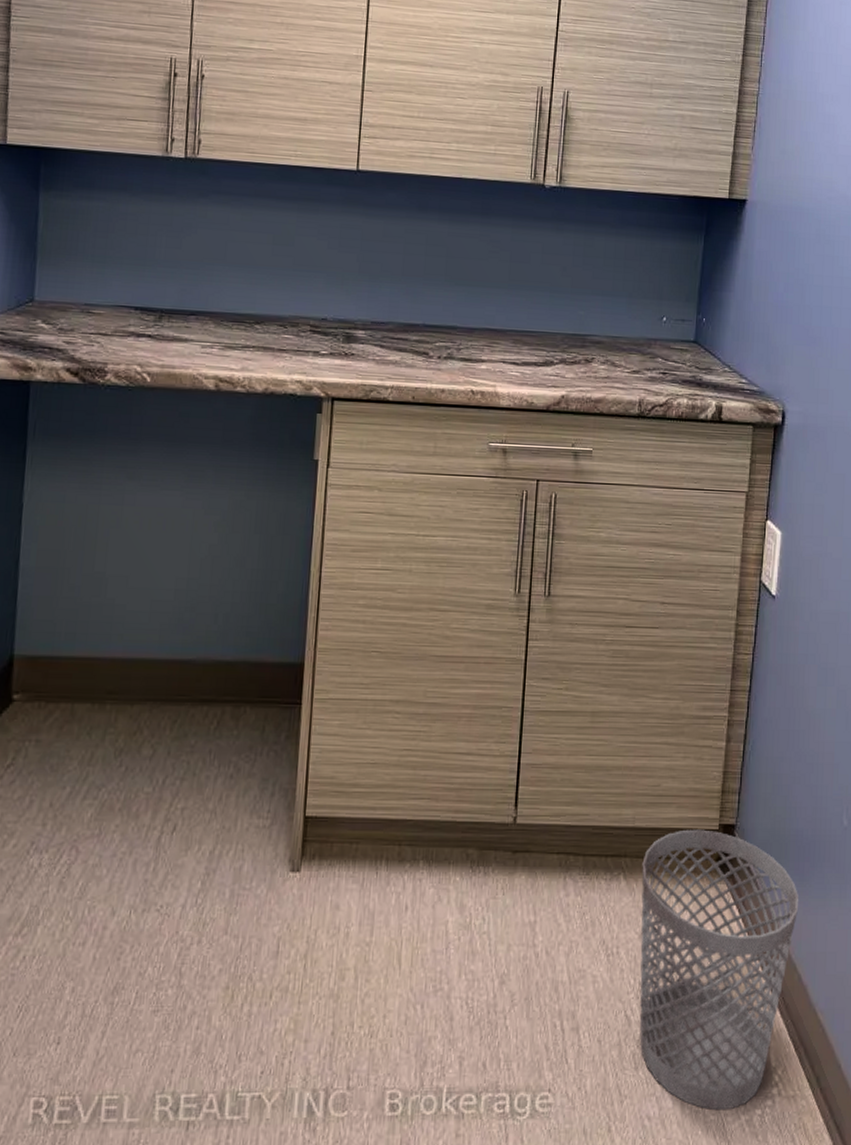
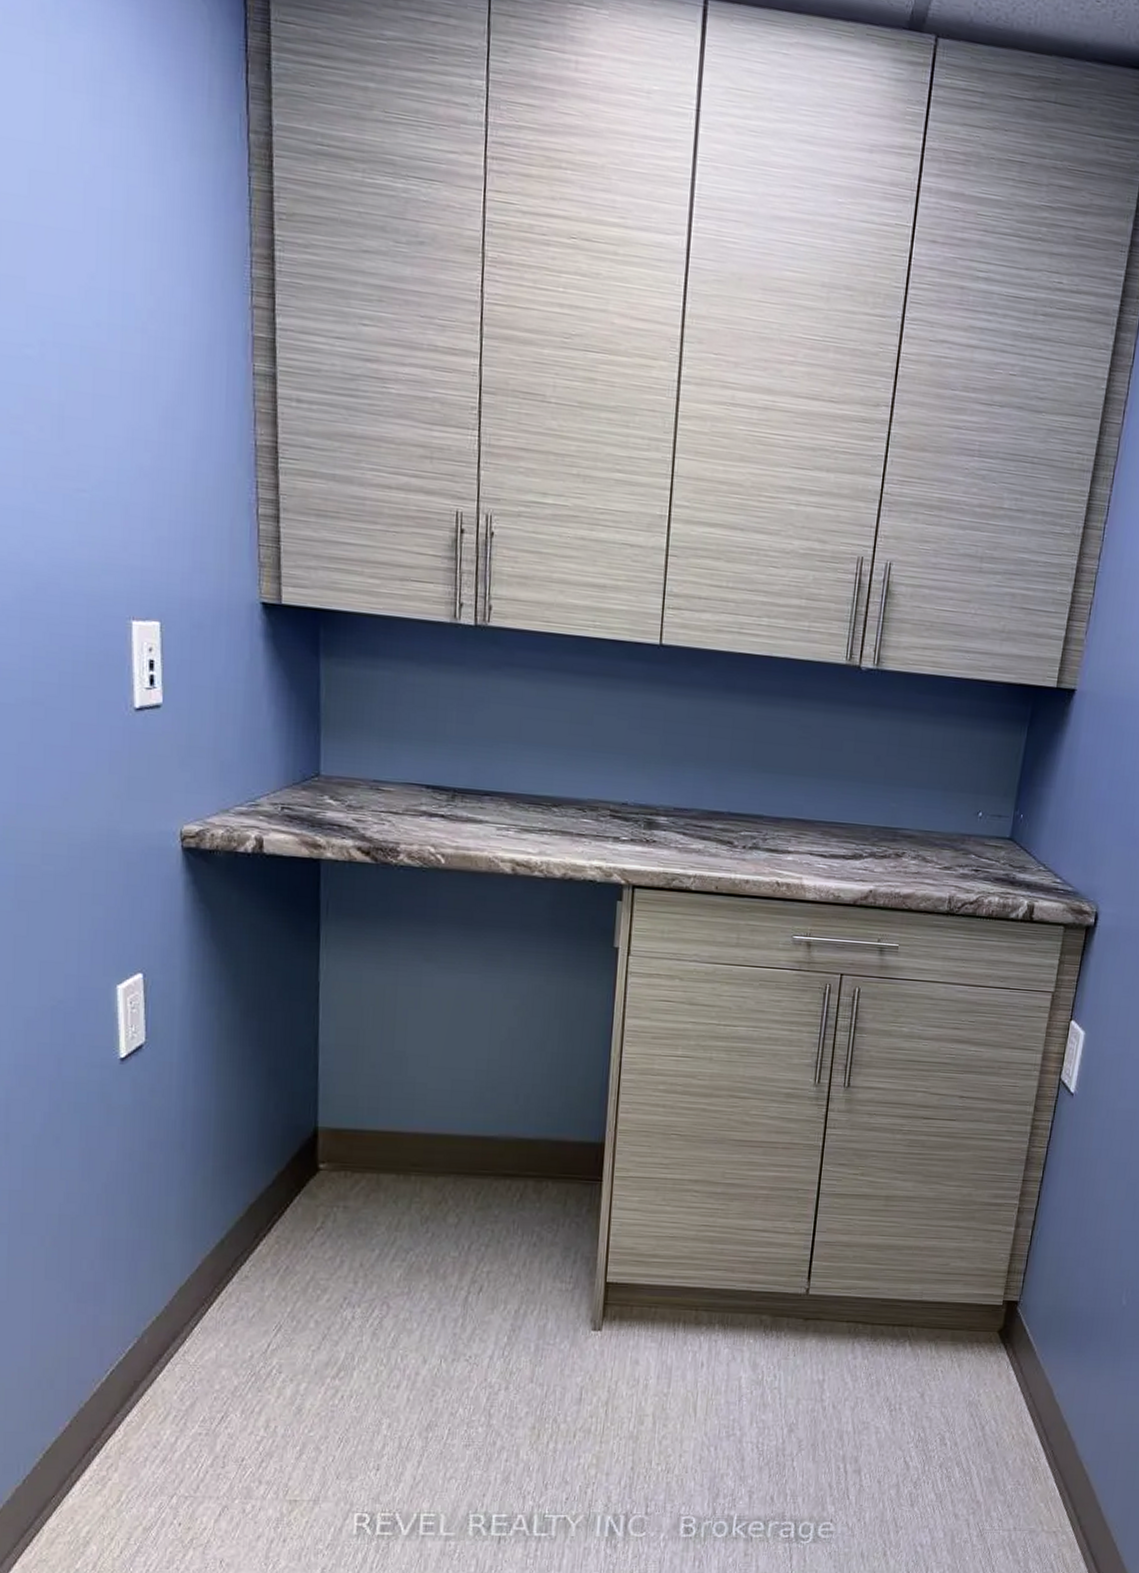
wastebasket: present [639,829,799,1111] -> none [916,1304,1075,1541]

